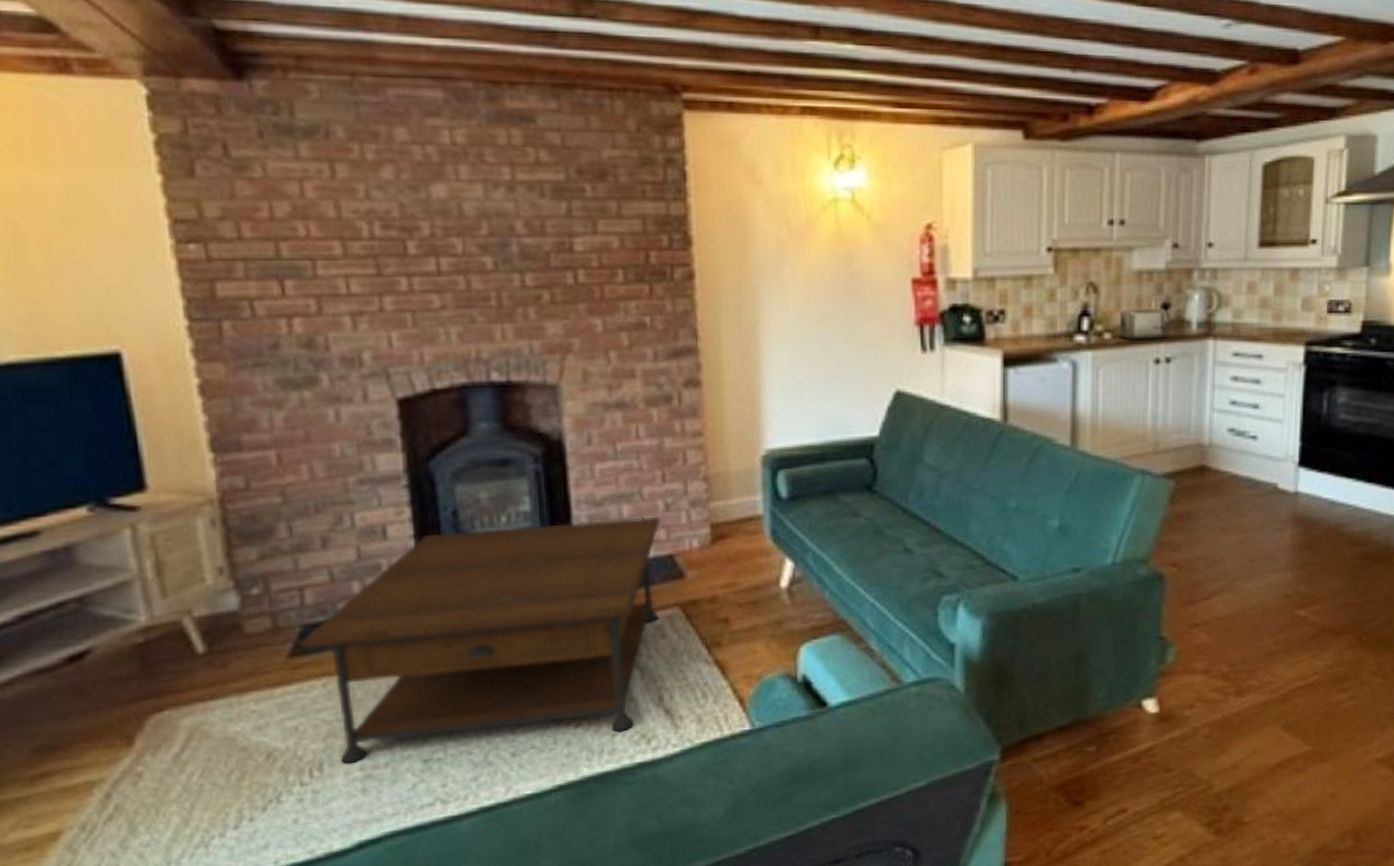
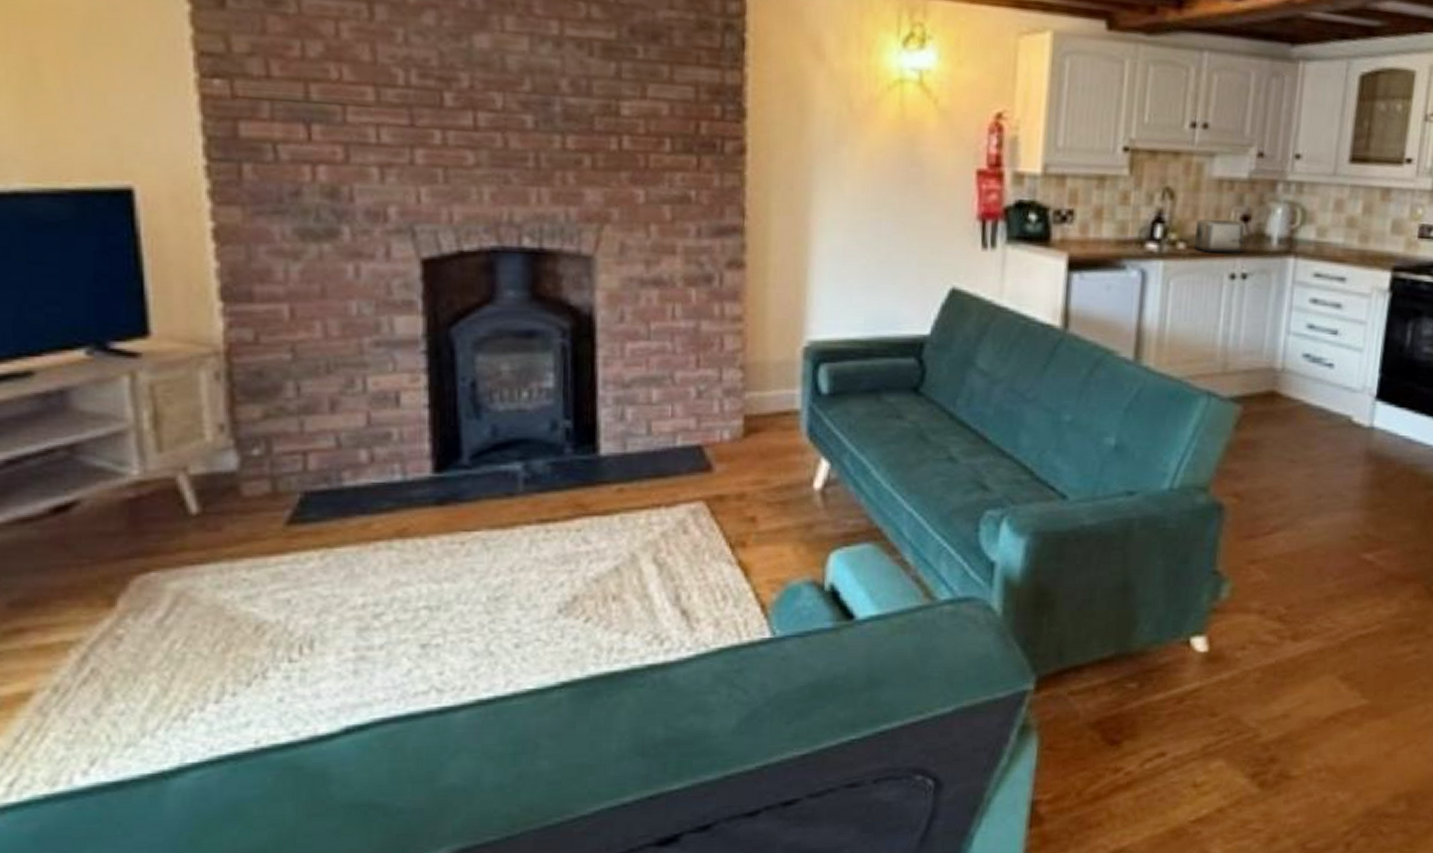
coffee table: present [298,517,660,765] -> none [297,402,691,644]

